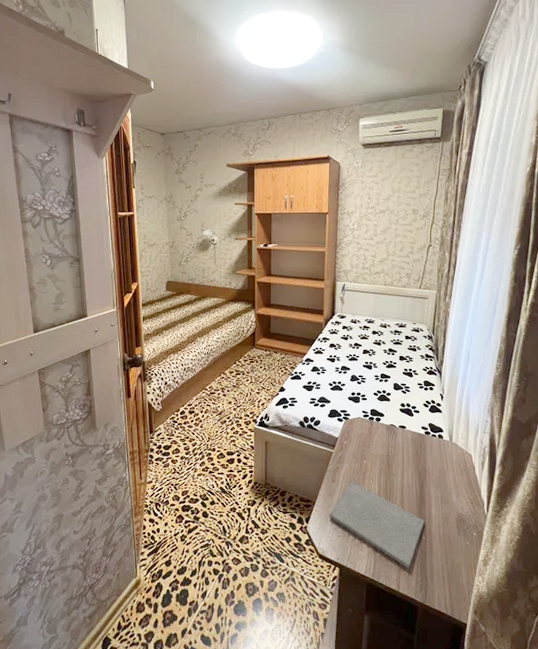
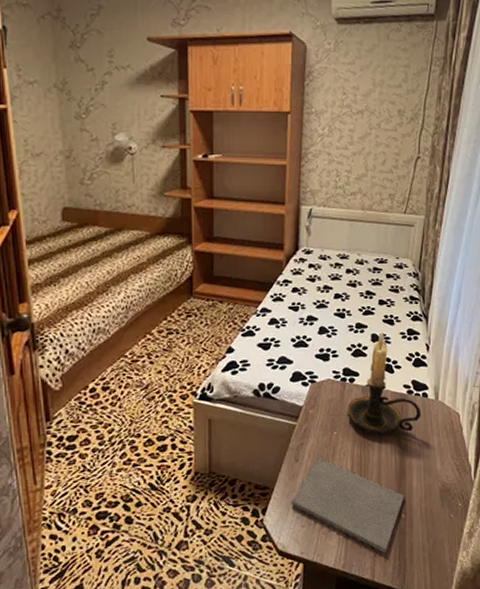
candle holder: none [374,381,438,467] -> present [347,331,421,436]

